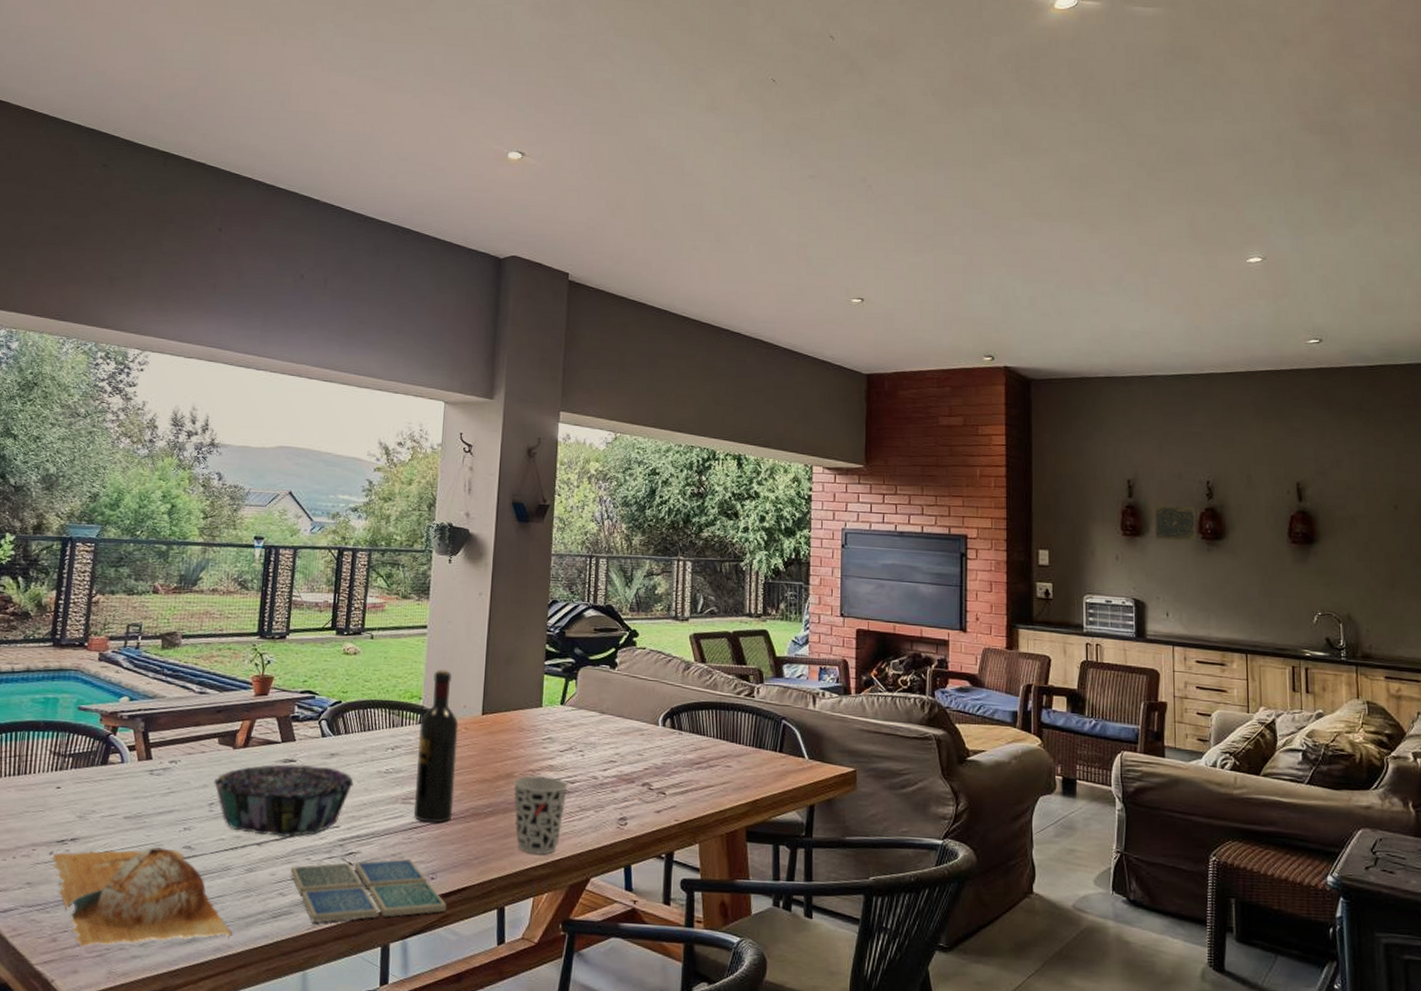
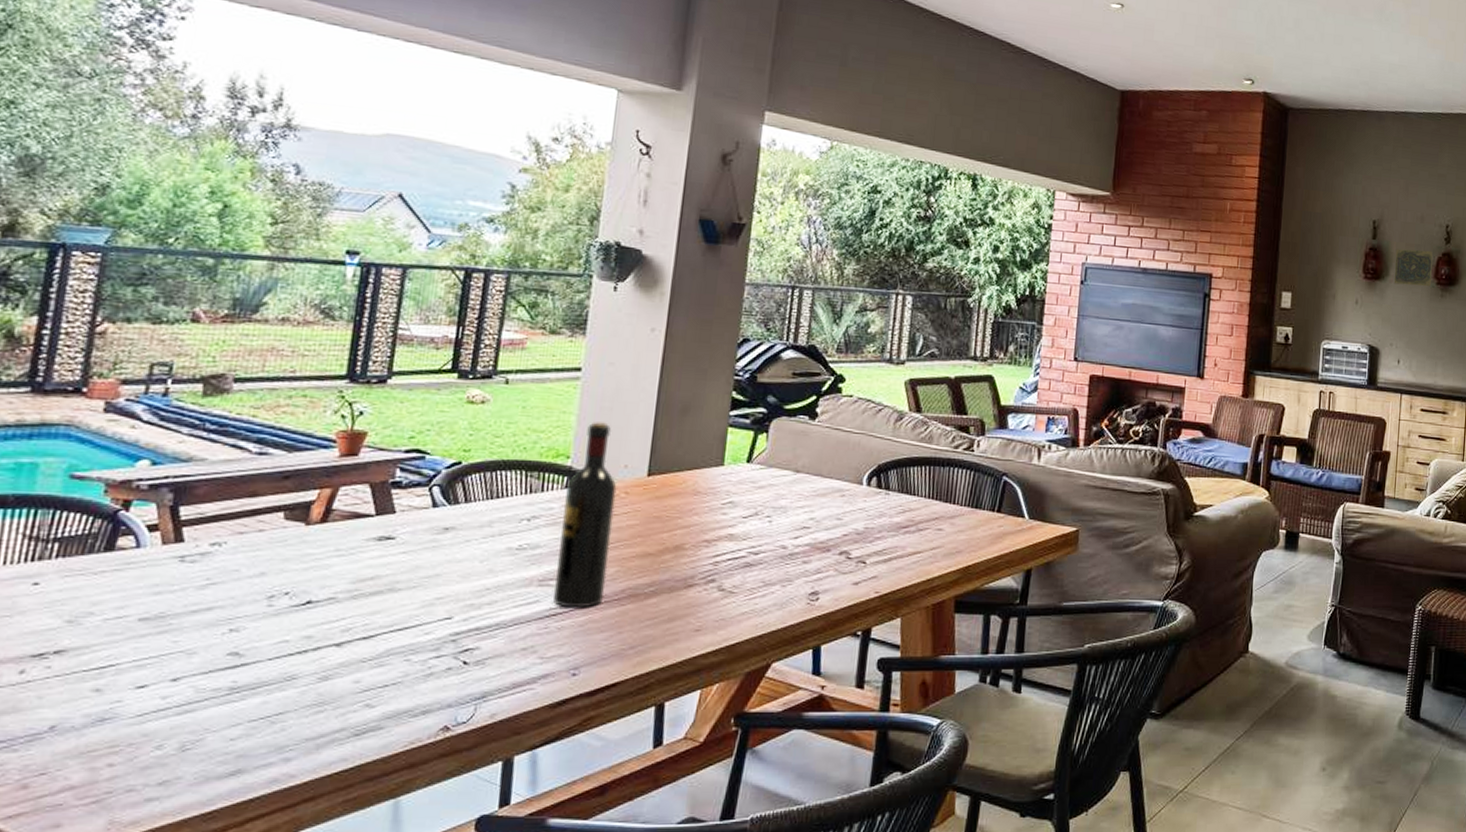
chopping board: present [50,847,233,946] -> none [20,656,297,791]
decorative bowl: present [213,764,354,837] -> none [274,542,474,634]
drink coaster: present [290,858,446,923] -> none [381,652,590,738]
cup: present [513,775,568,855] -> none [682,546,751,639]

